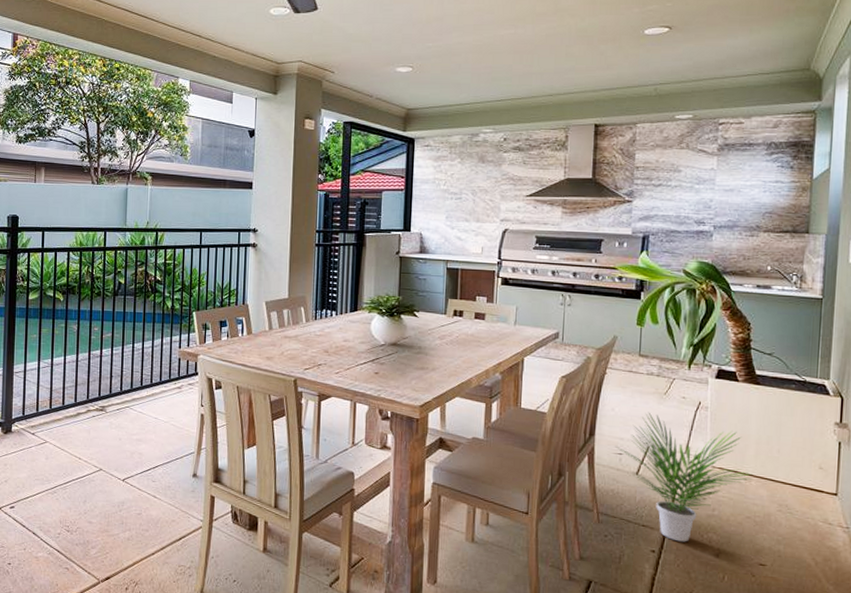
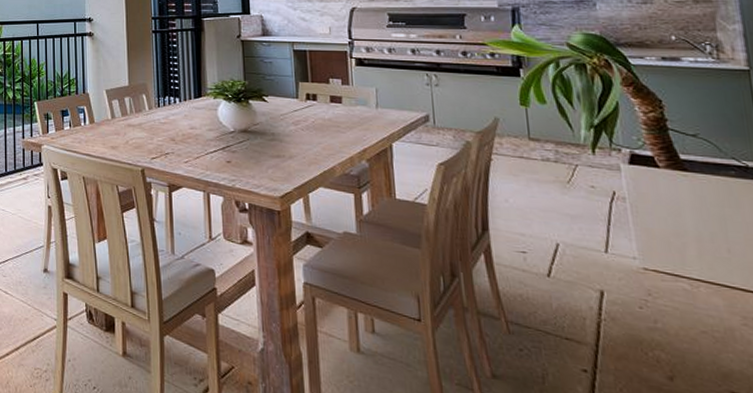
potted plant: present [615,412,752,542] -> none [516,203,700,361]

